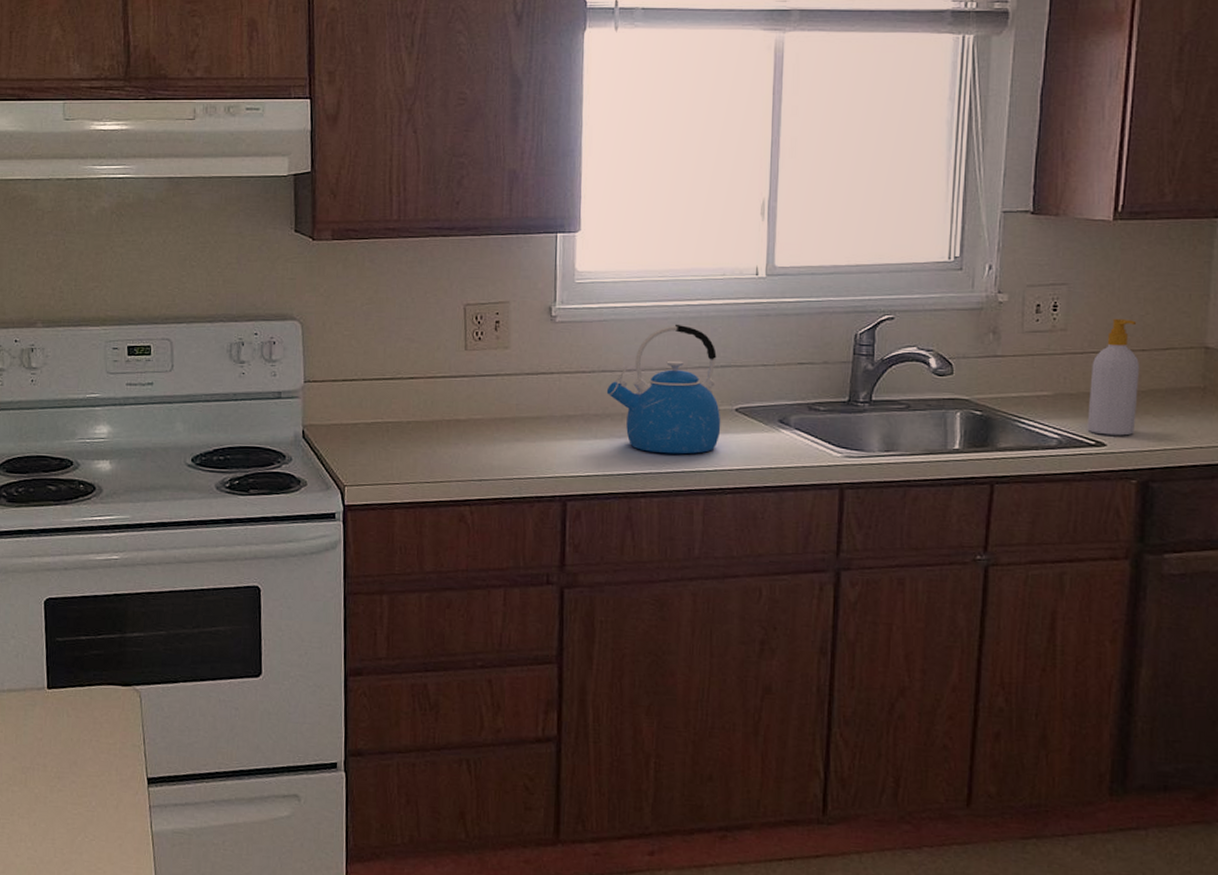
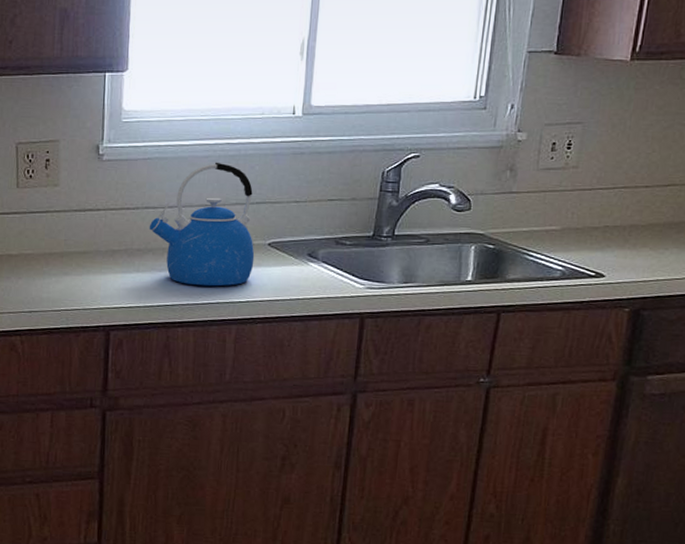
soap bottle: present [1087,318,1139,436] -> none [589,156,643,268]

